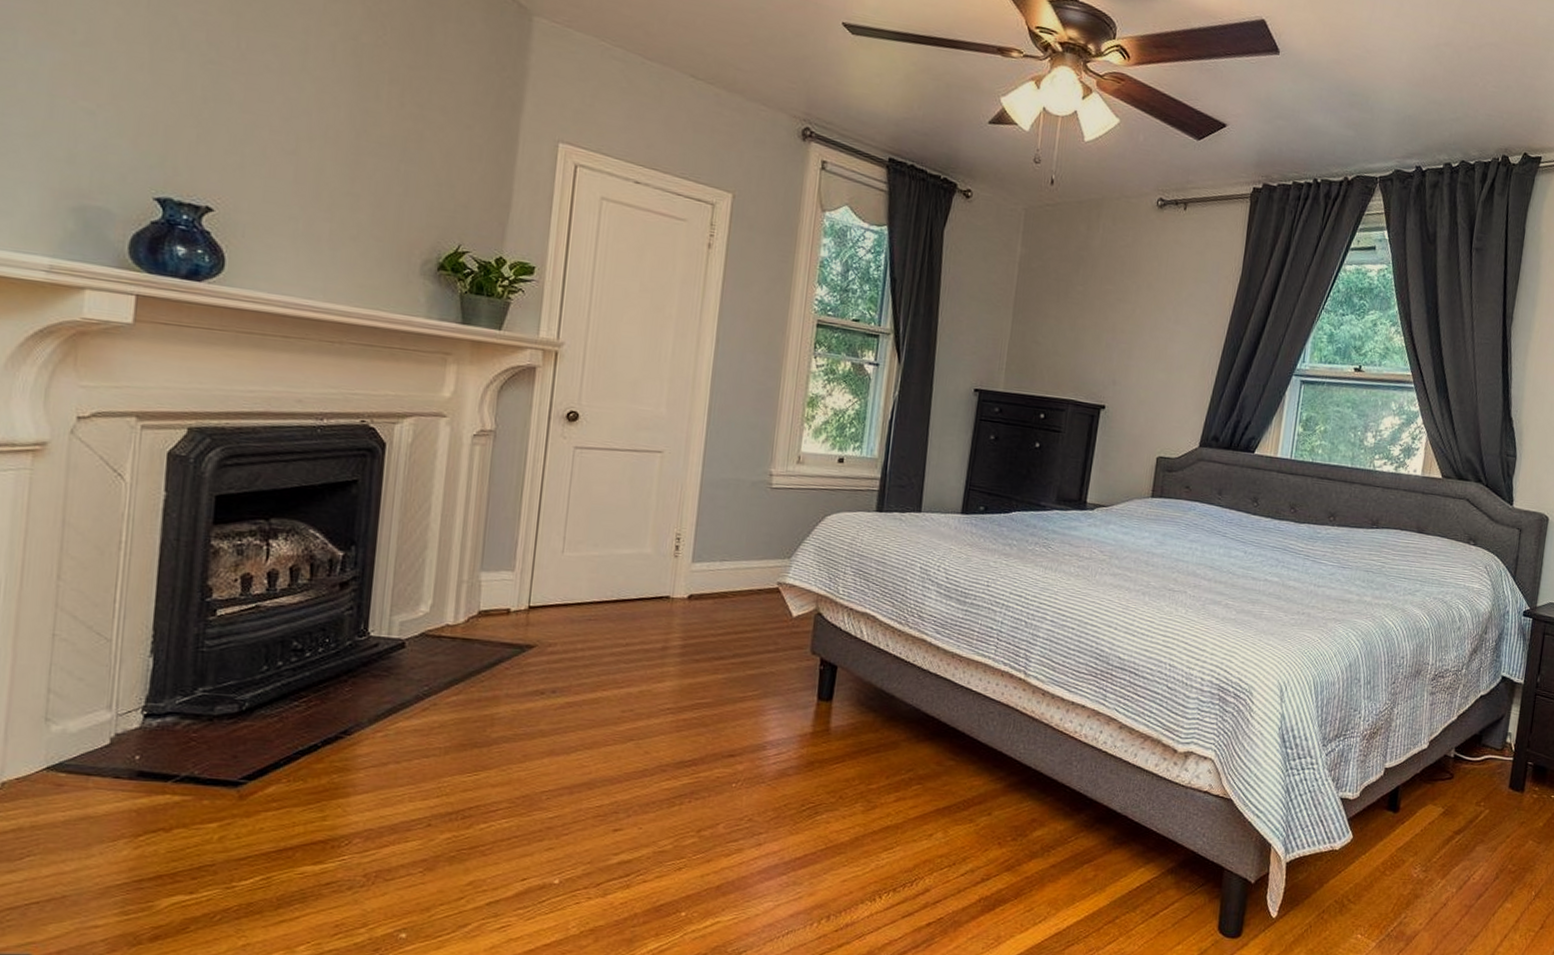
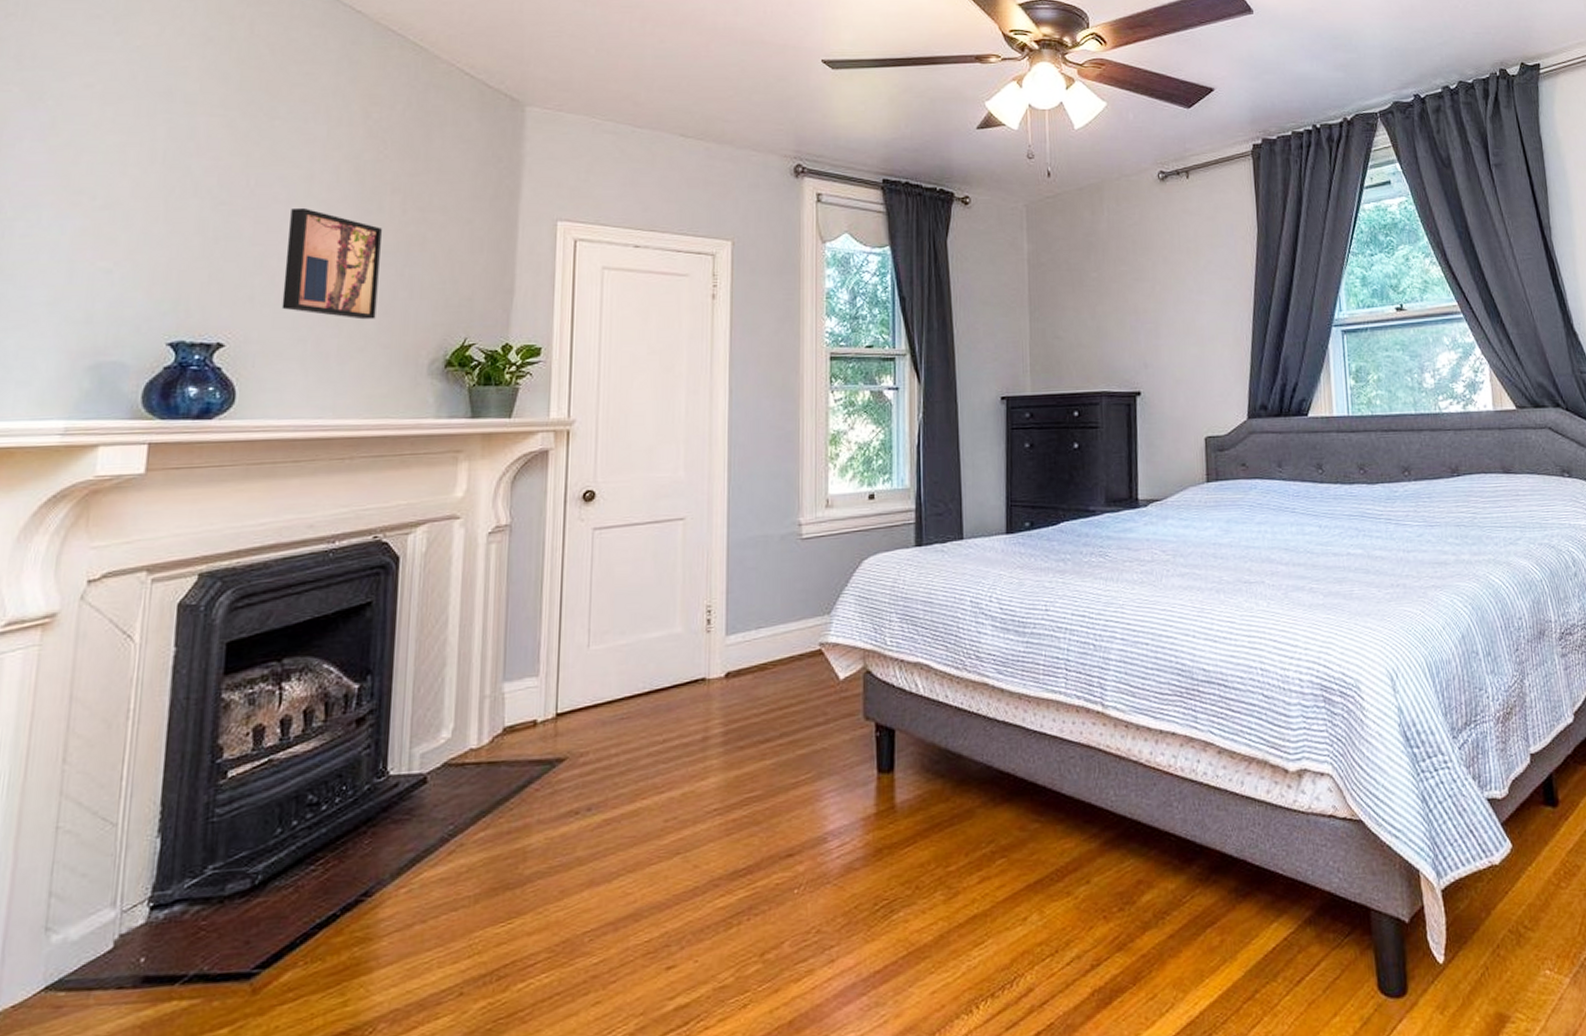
wall art: none [273,80,378,210] -> present [281,207,382,320]

